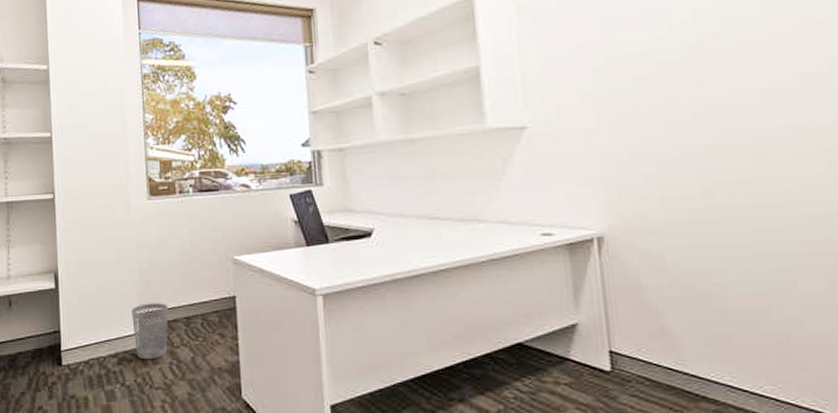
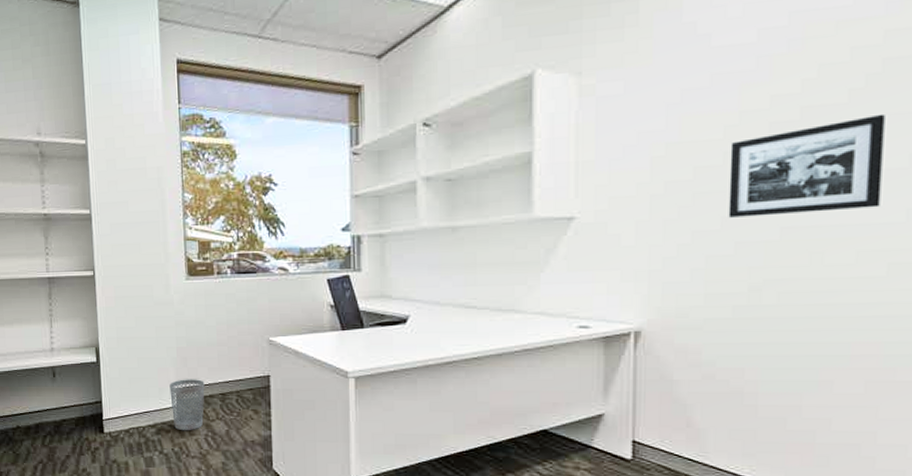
picture frame: none [663,24,810,123] -> present [728,113,885,218]

